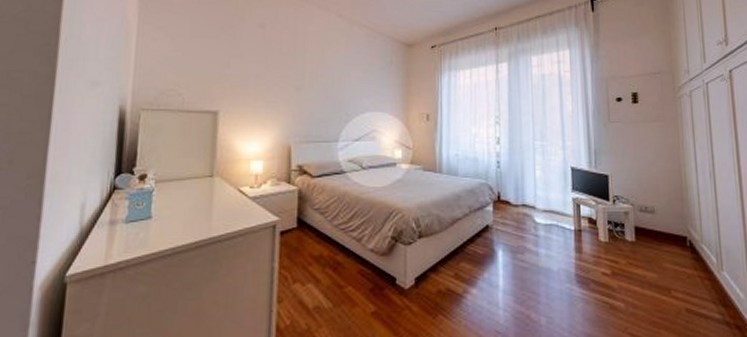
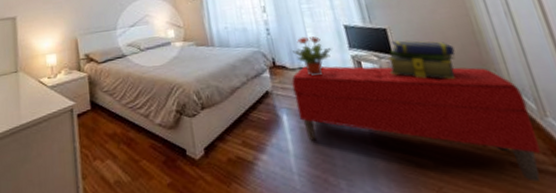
bench: none [513,205,712,326] -> present [291,66,541,182]
potted plant: none [519,173,556,214] -> present [293,36,332,76]
stack of books: none [604,188,663,231] -> present [387,40,456,80]

